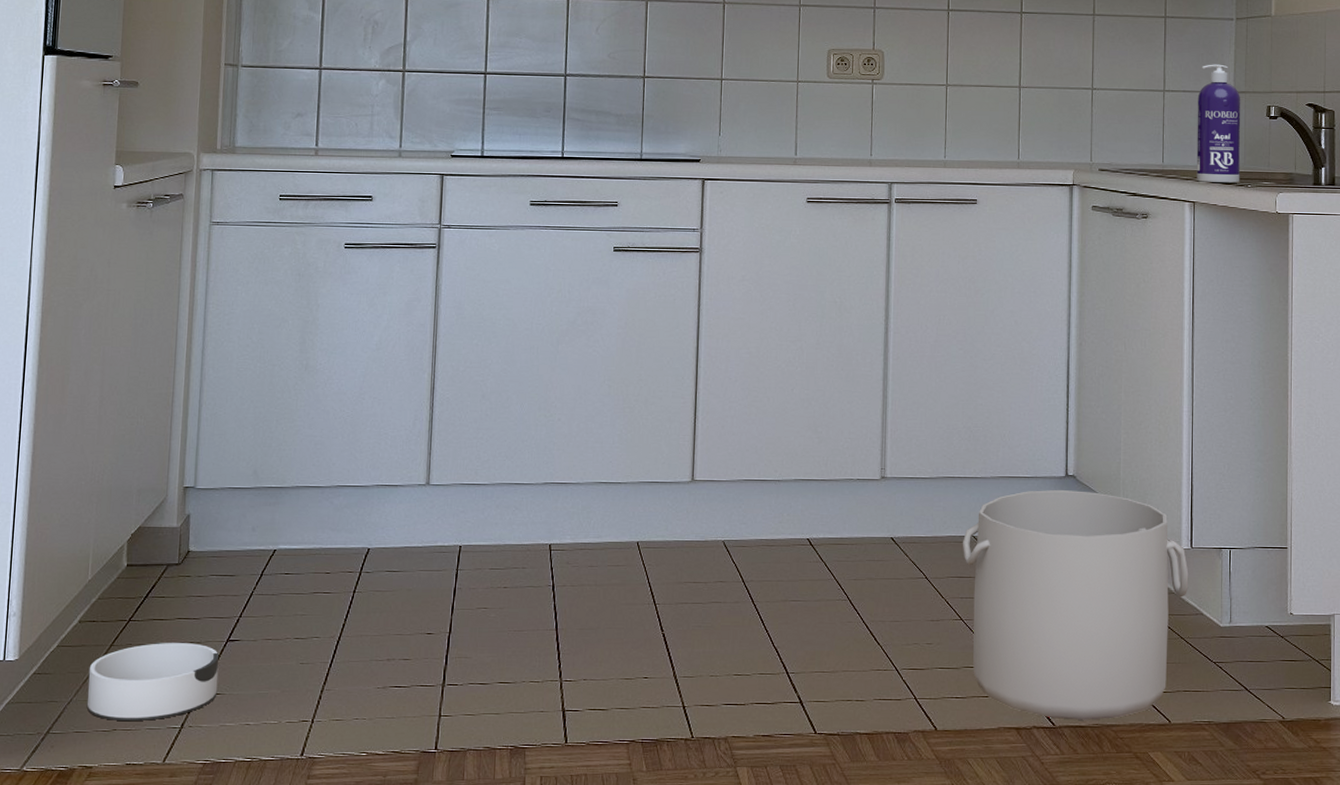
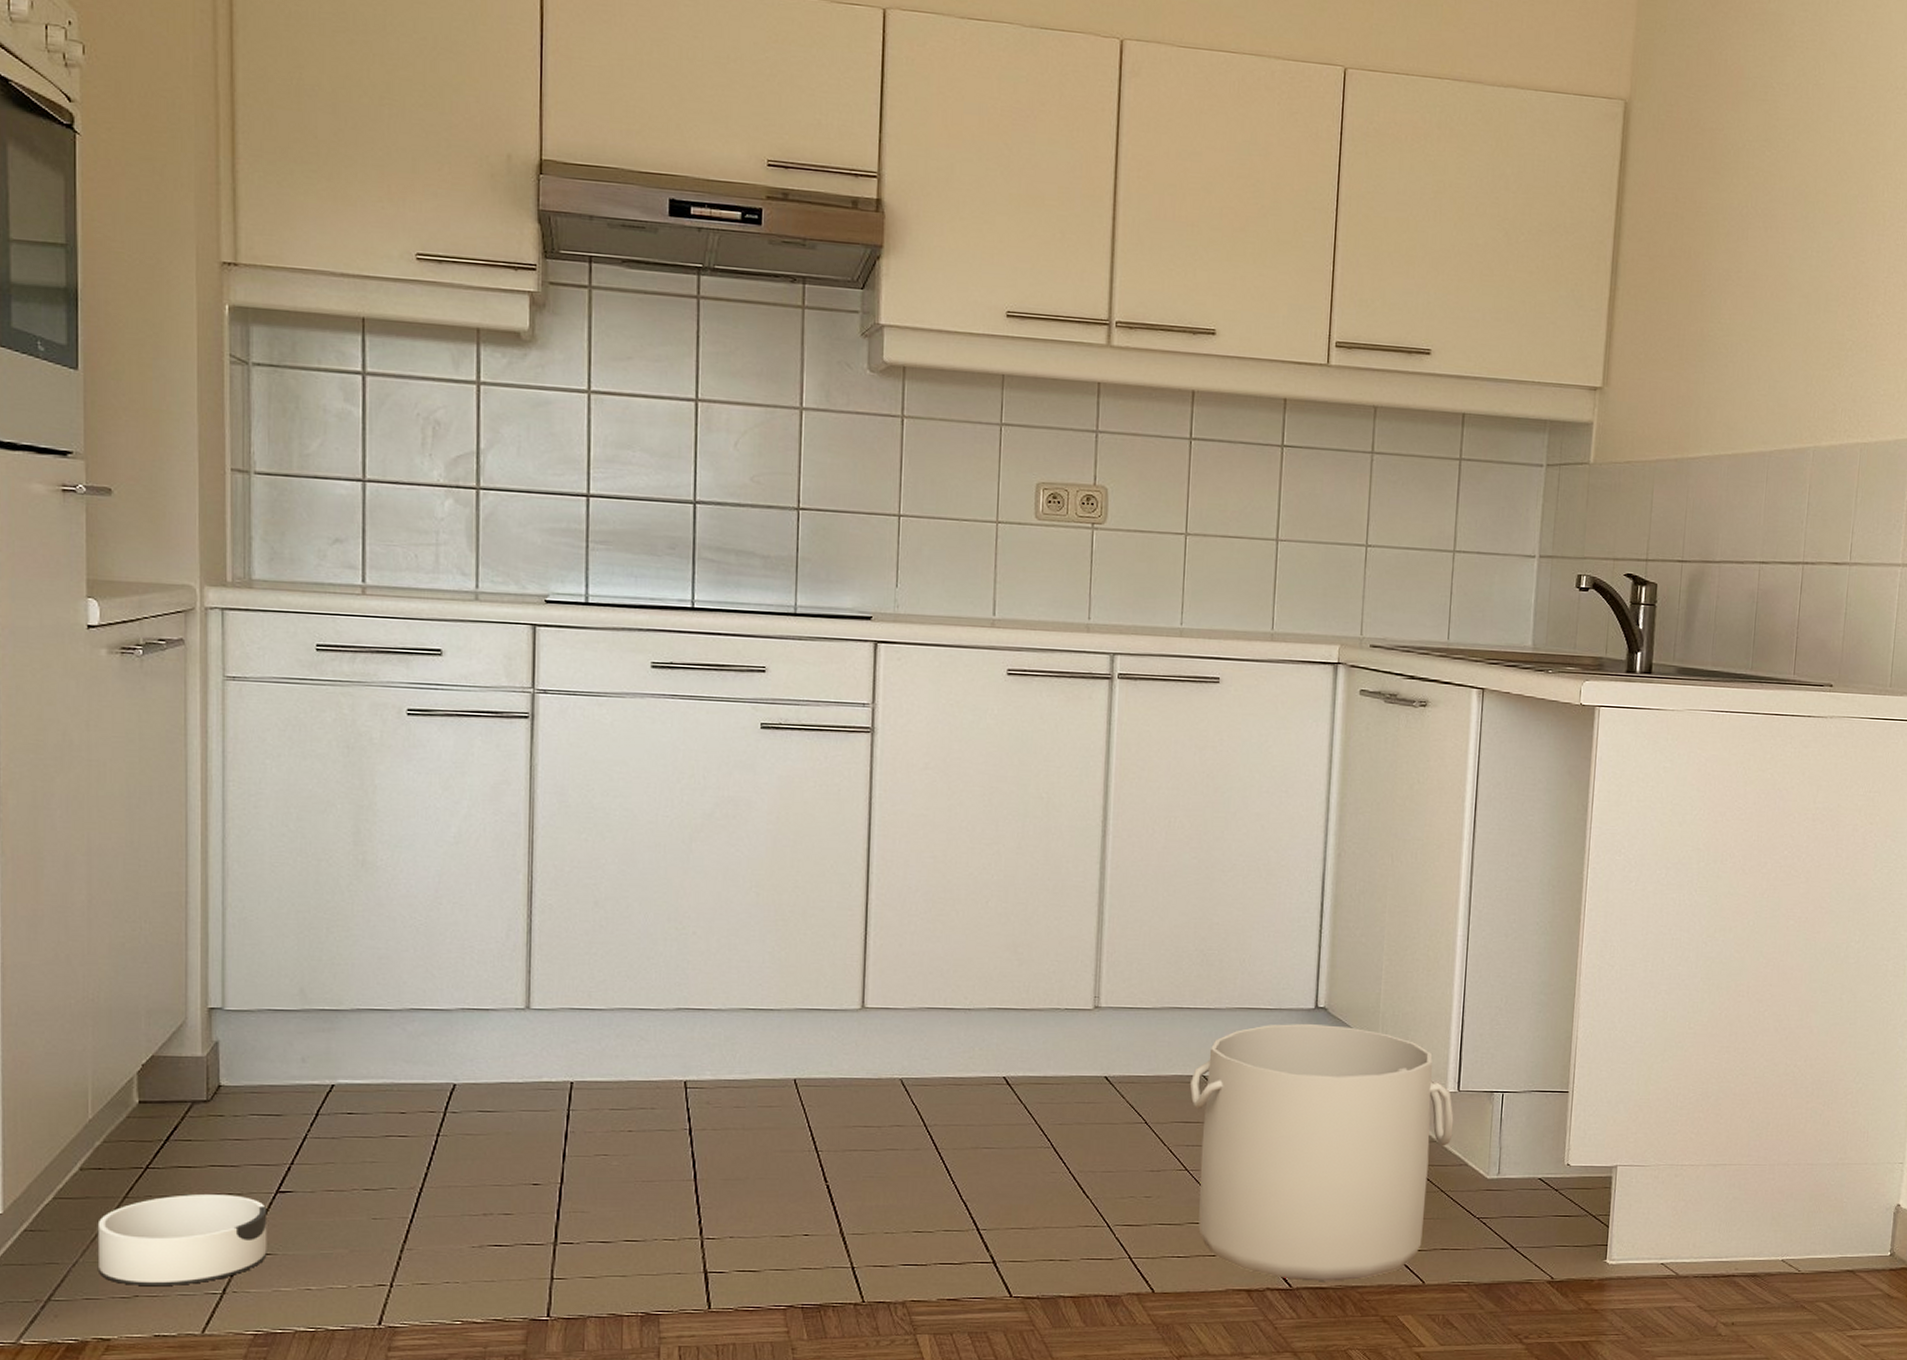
spray bottle: present [1196,64,1241,183] -> none [1487,520,1547,667]

